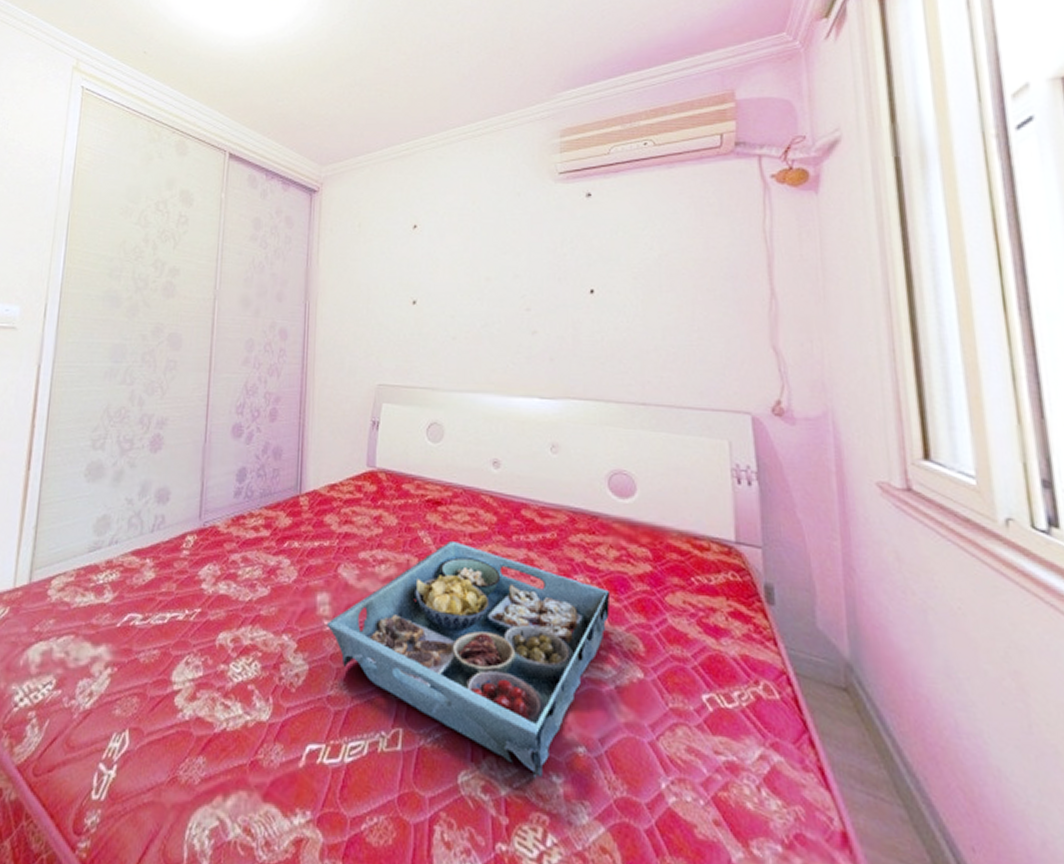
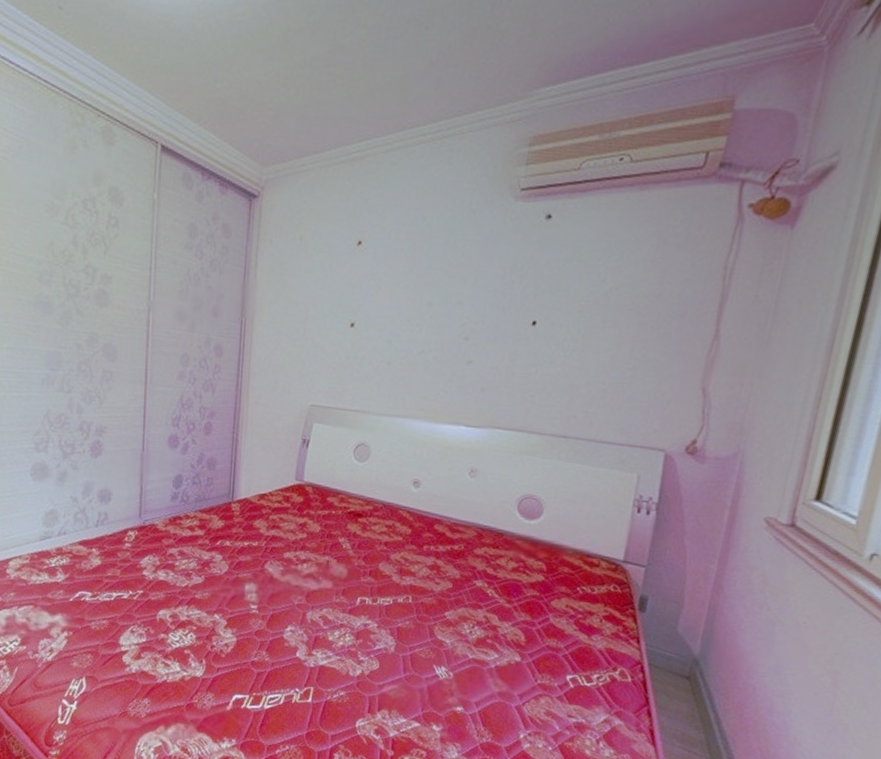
serving tray: present [326,542,611,778] -> none [253,548,504,726]

